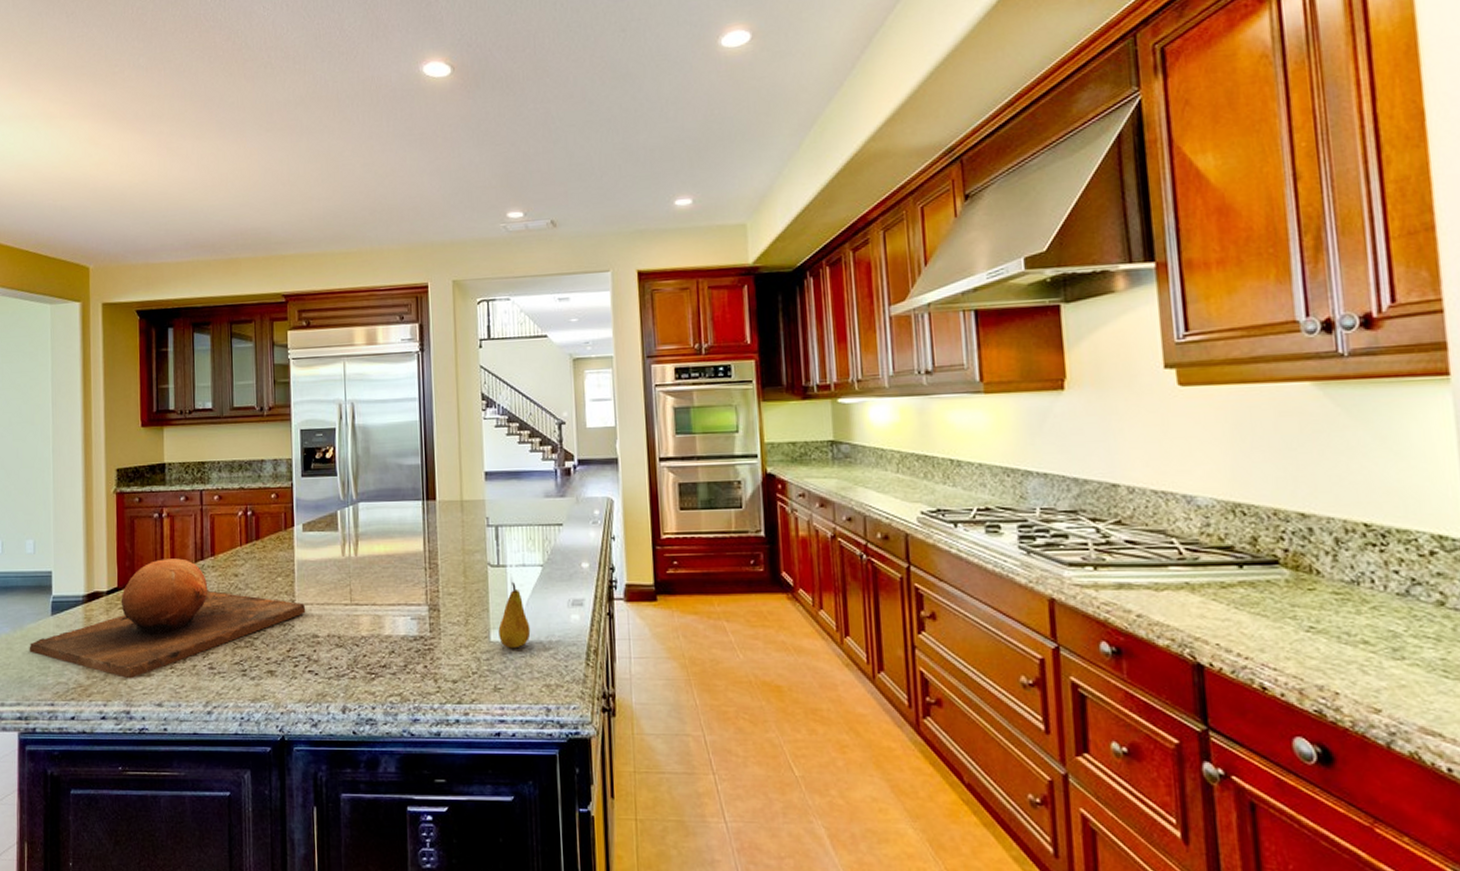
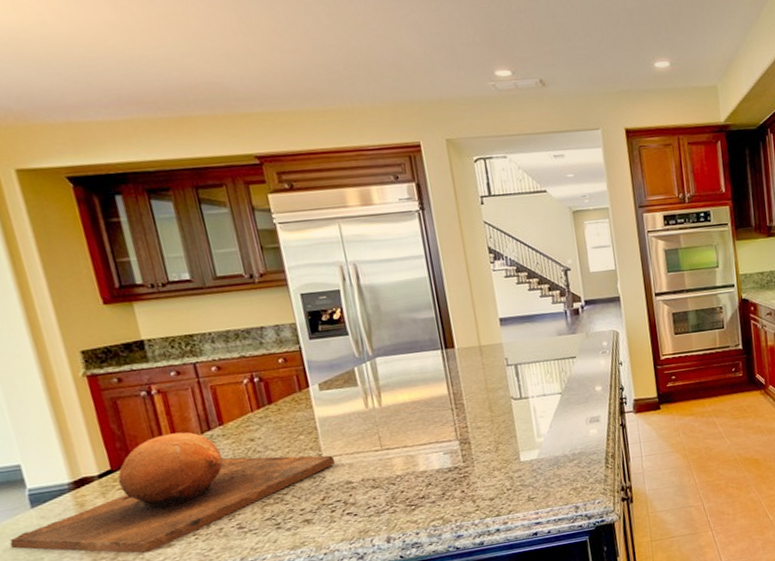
fruit: present [498,582,531,649] -> none [526,410,556,465]

